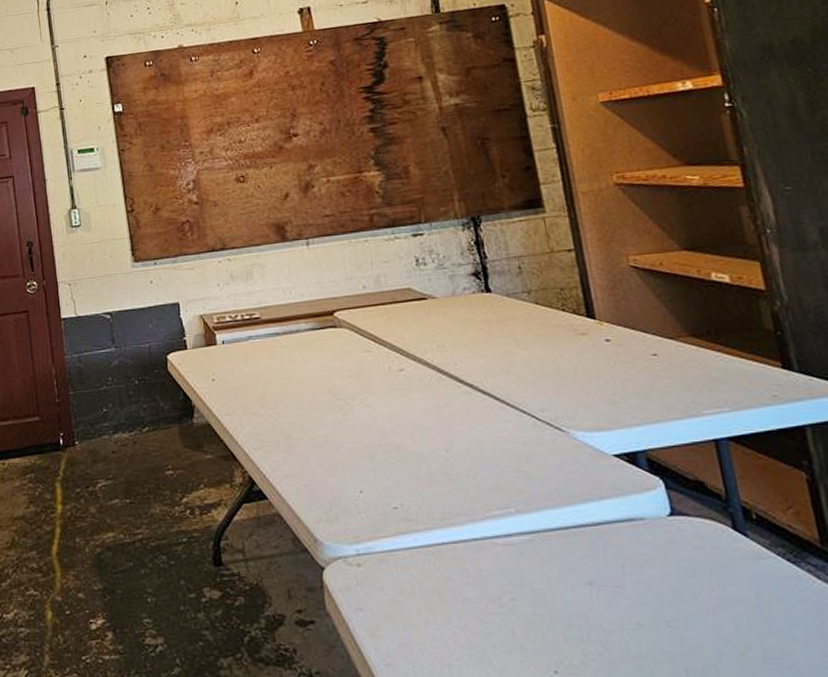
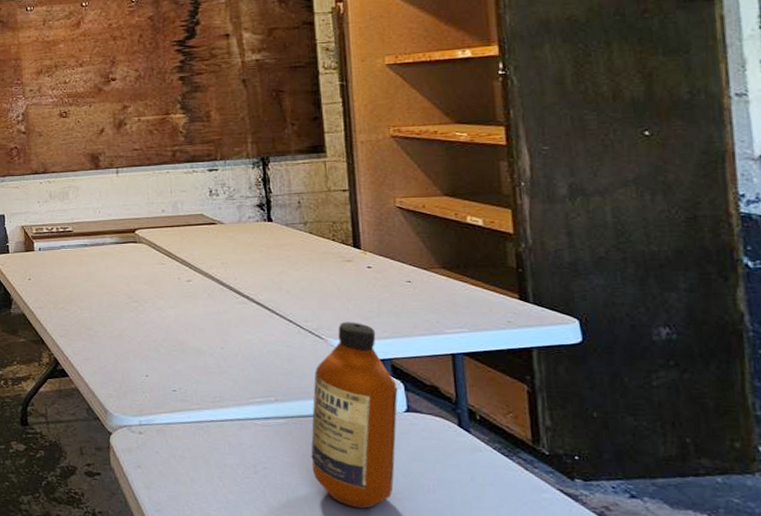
bottle: none [558,408,667,643] -> present [311,322,398,509]

